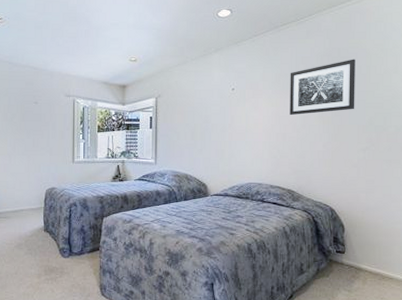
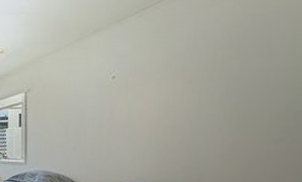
wall art: present [289,59,355,116] -> none [182,27,276,105]

